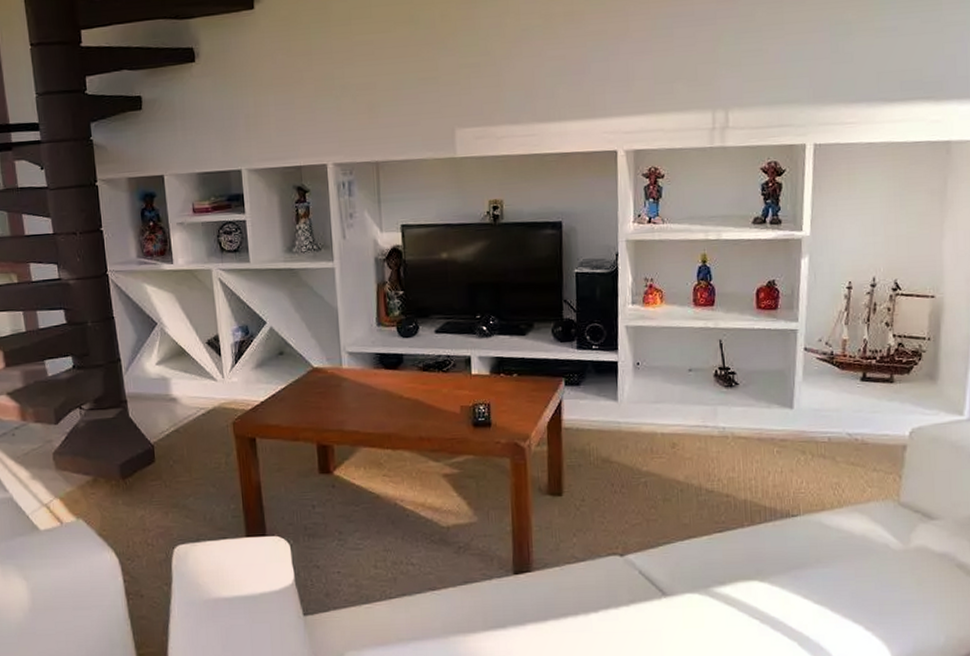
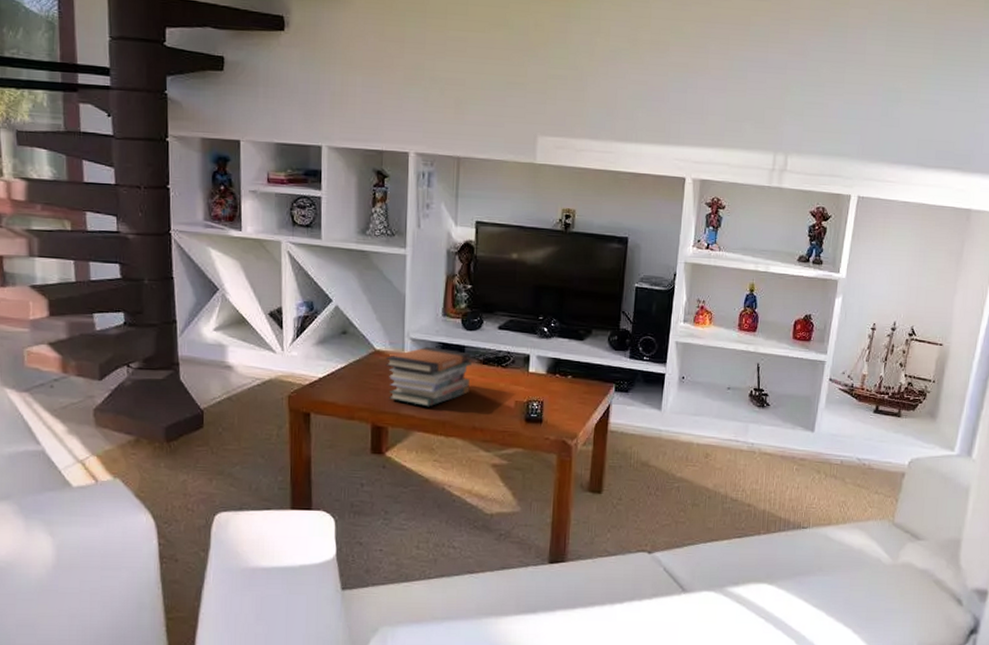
book stack: none [324,358,412,421] -> present [385,346,472,407]

